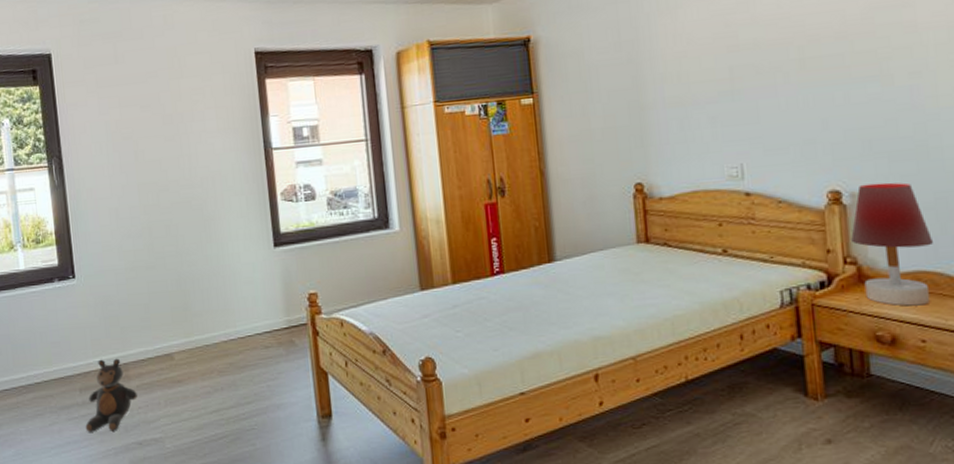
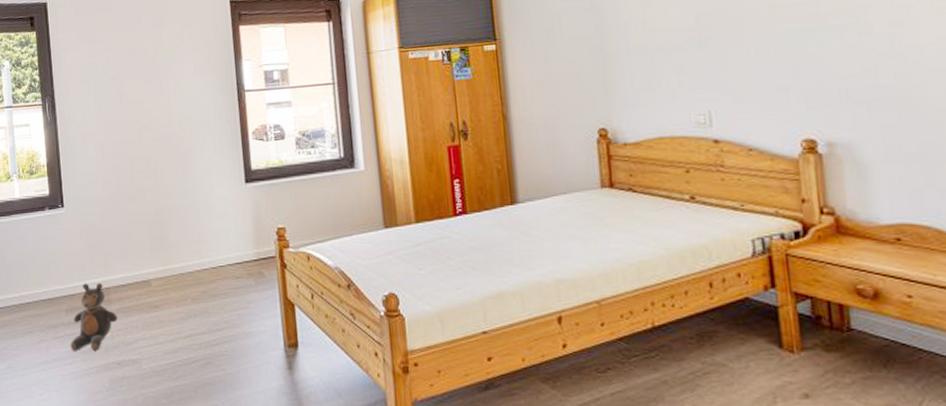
table lamp: present [851,182,933,306] -> none [828,132,918,260]

